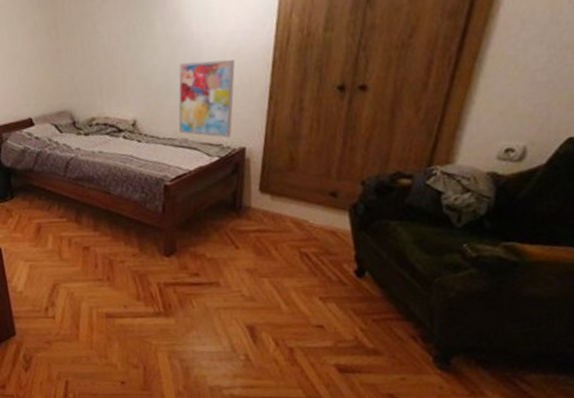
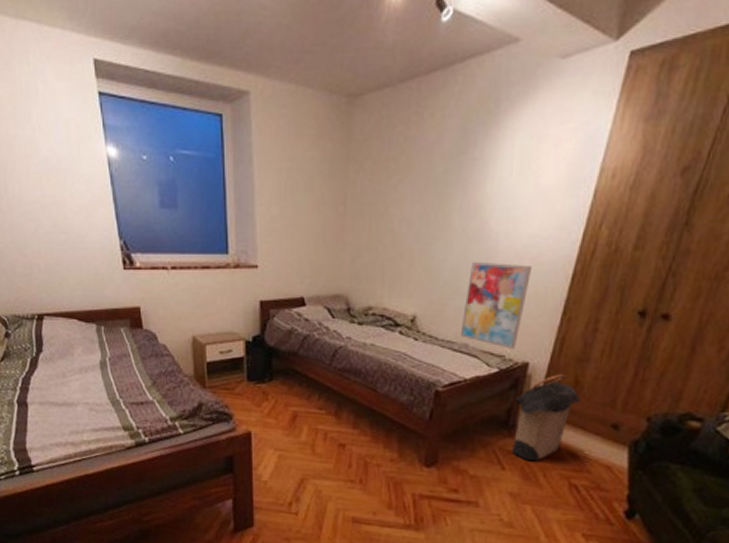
laundry hamper: none [237,154,299,238] -> present [512,374,582,462]

